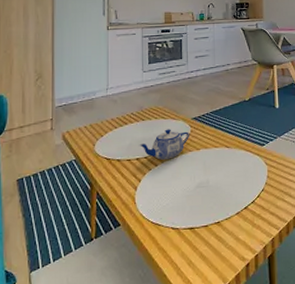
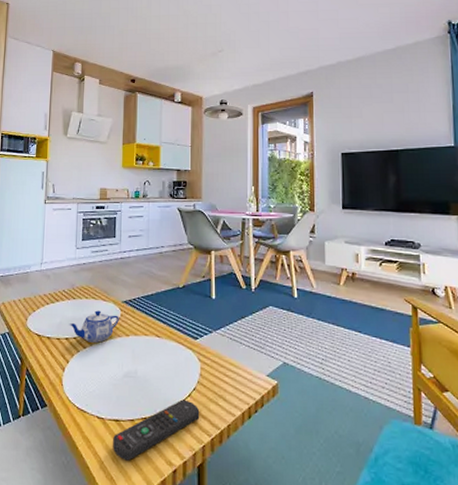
remote control: none [188,200,269,264] -> present [113,399,200,461]

